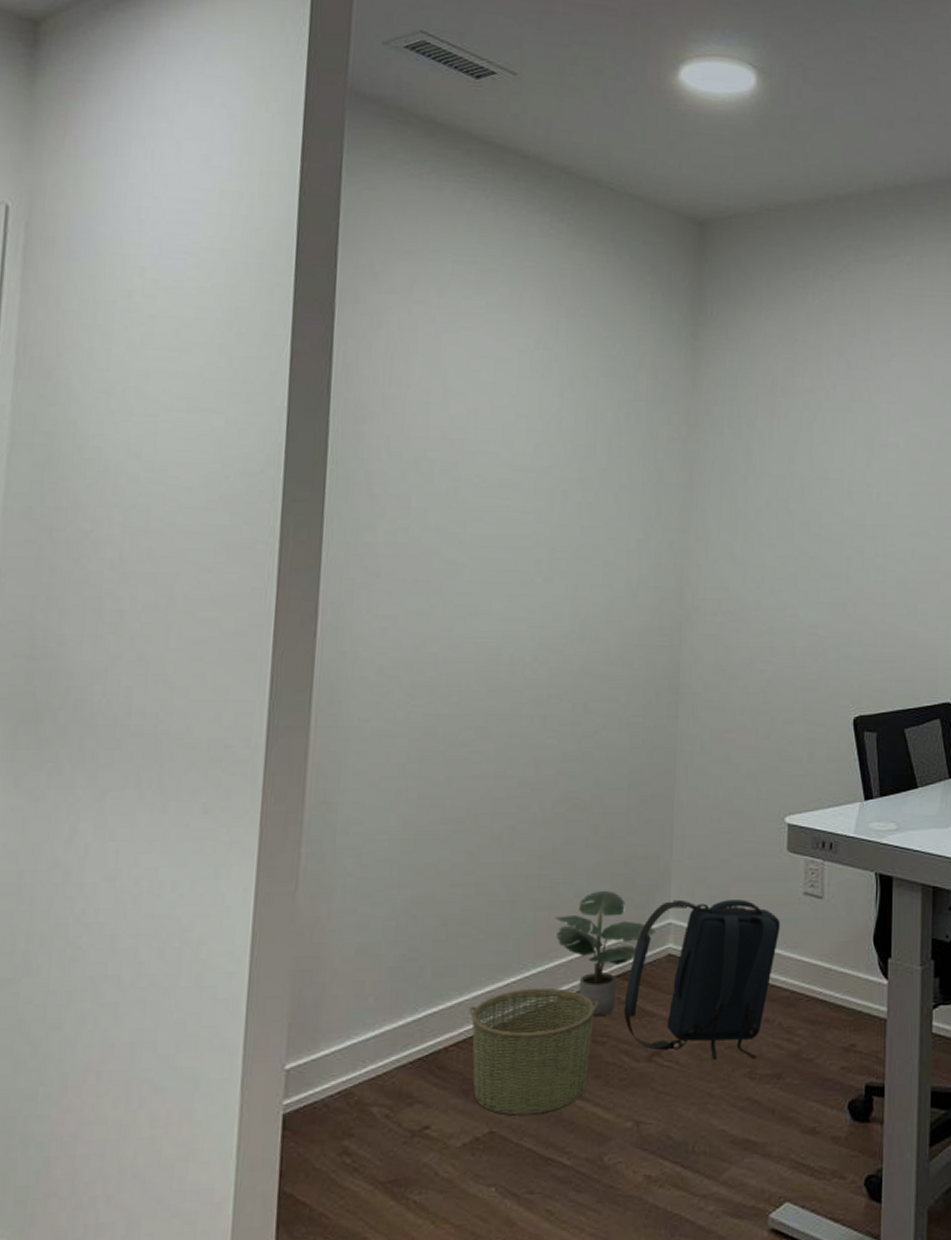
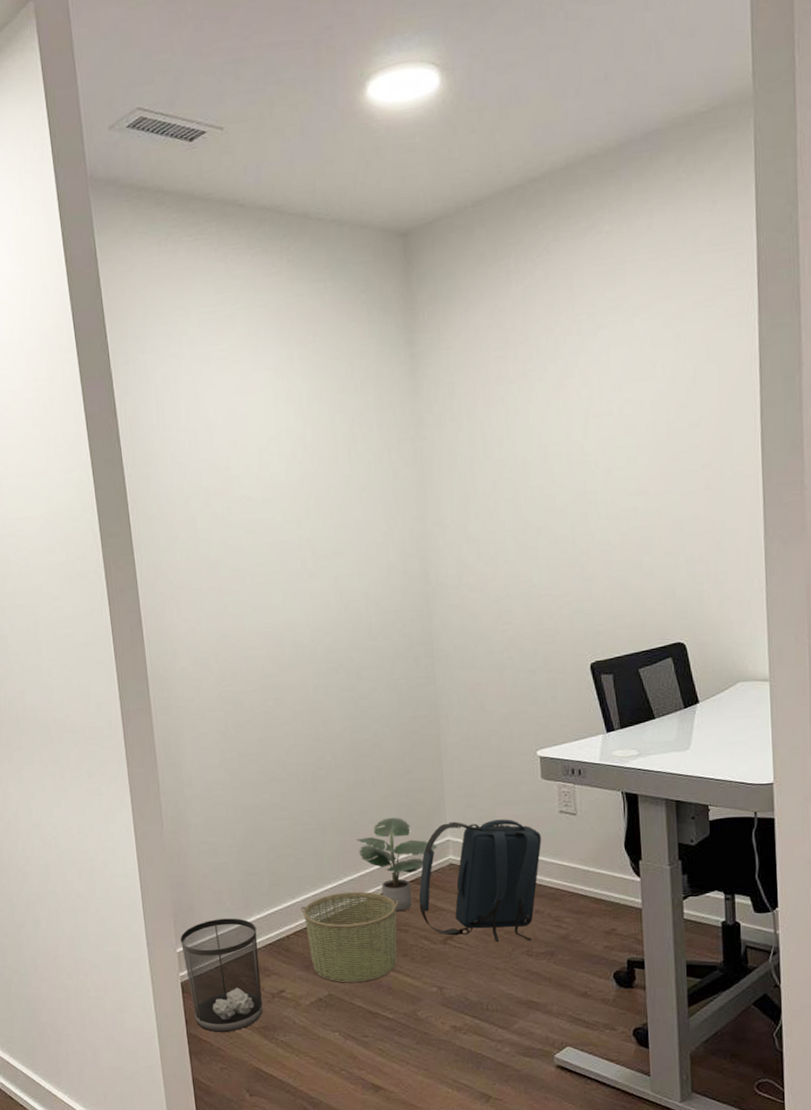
waste bin: none [292,1021,405,1190] -> present [179,918,263,1032]

